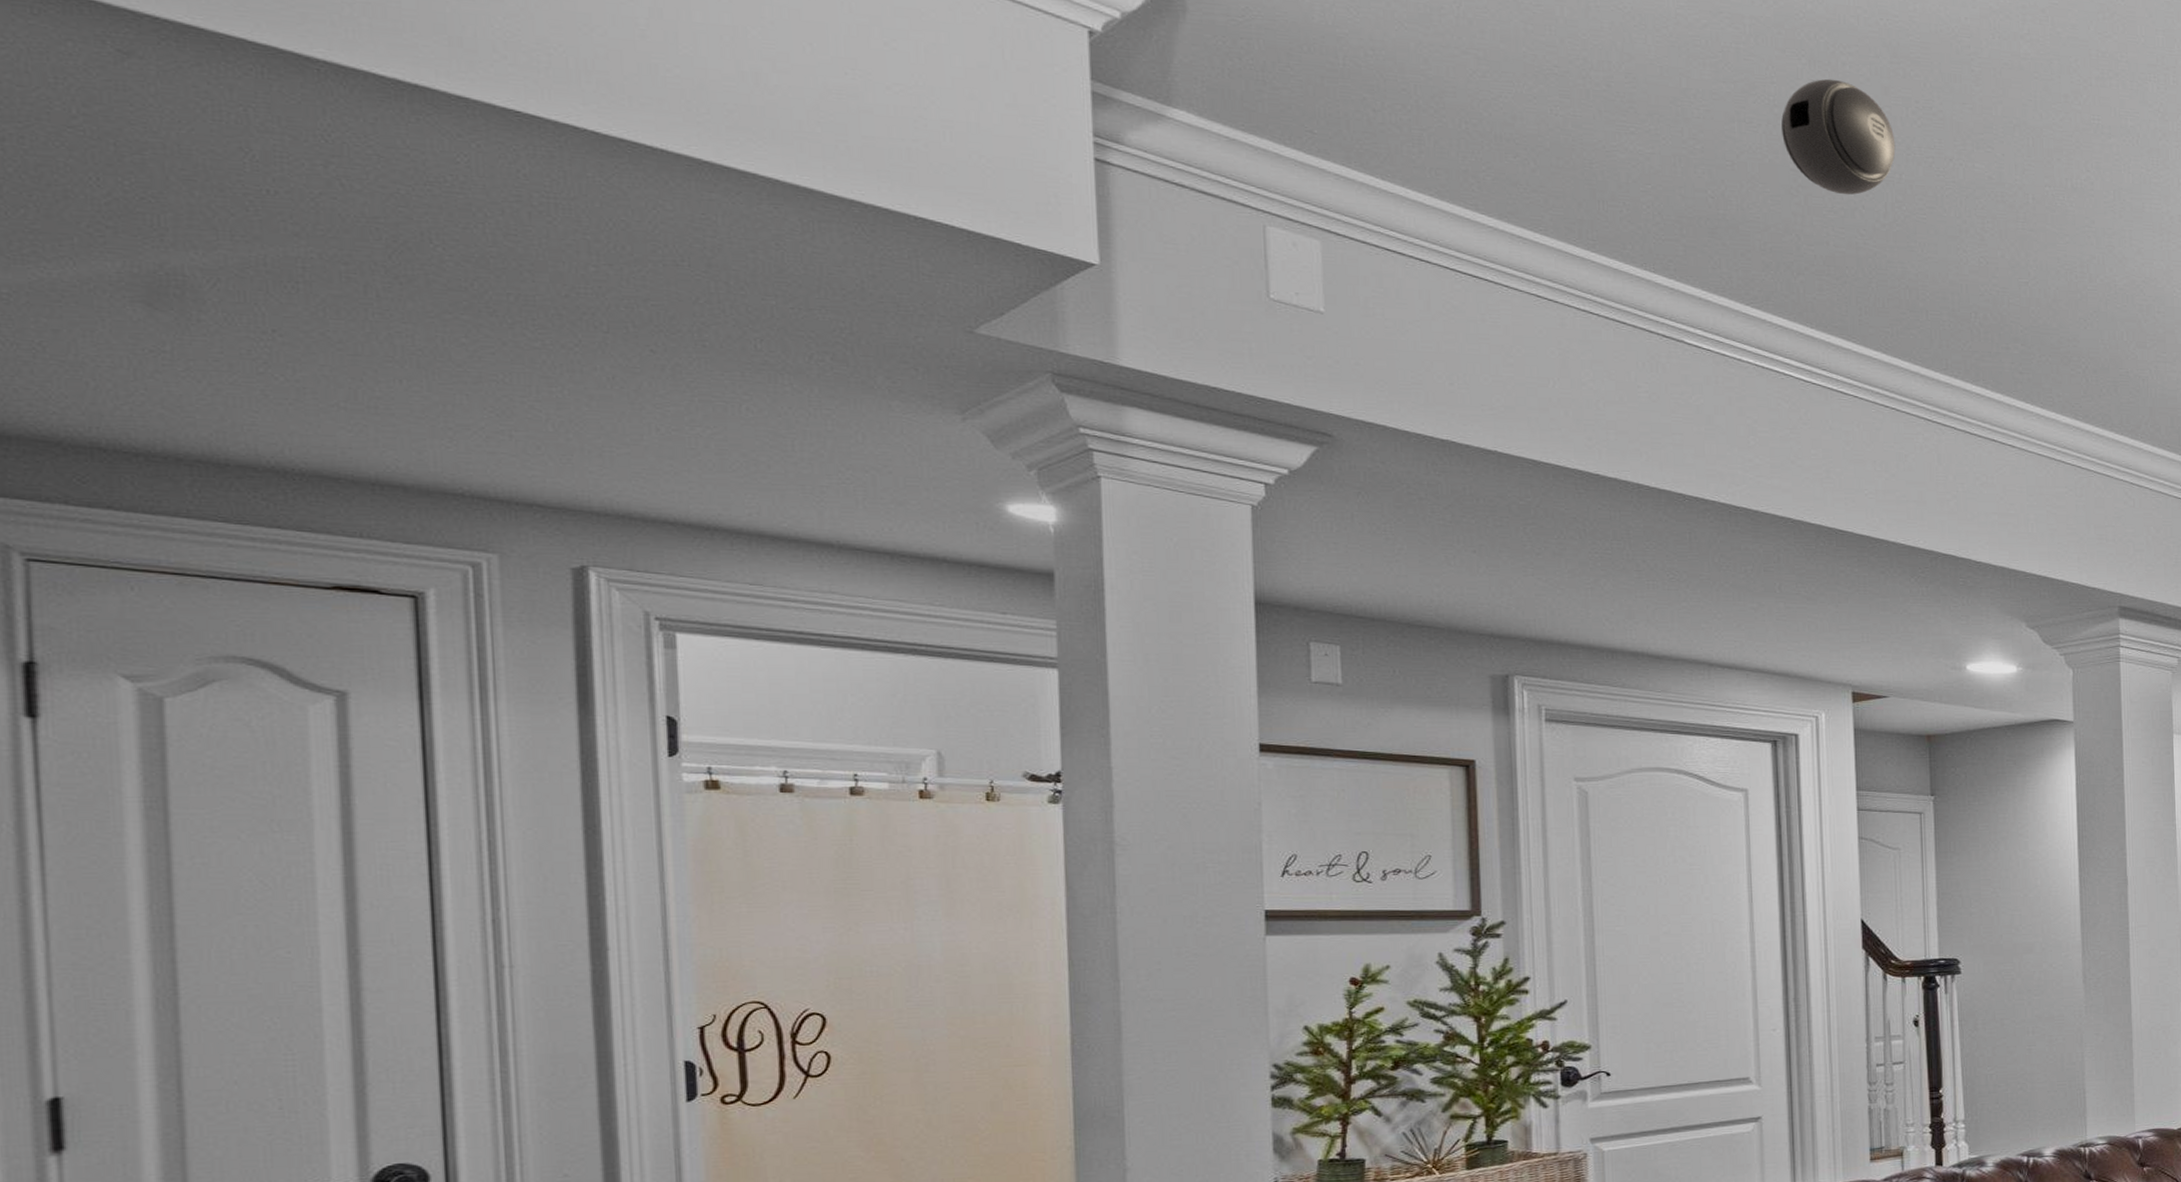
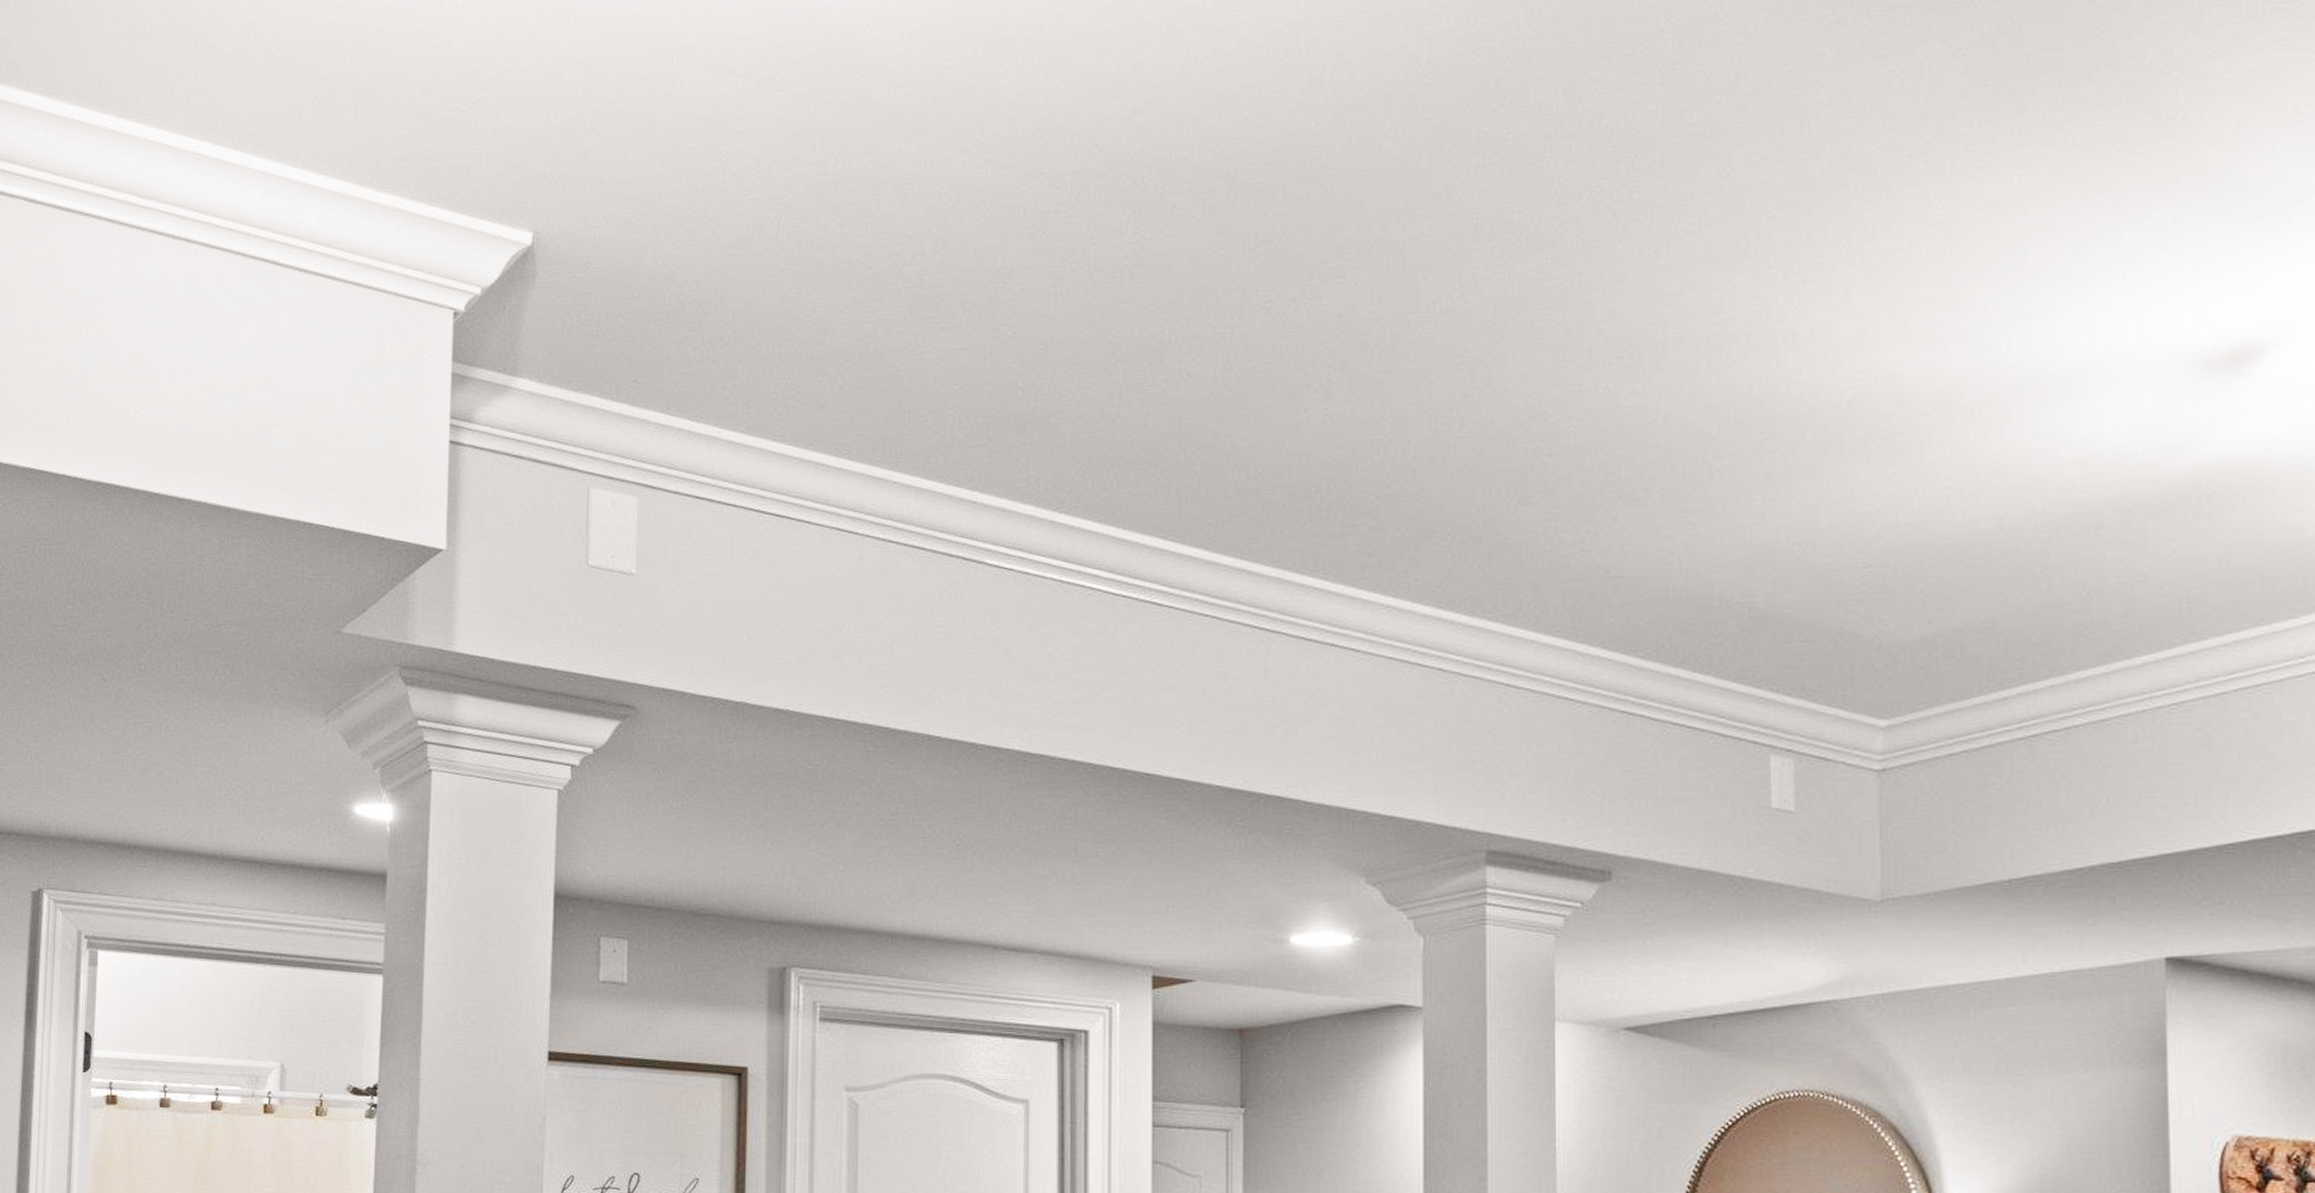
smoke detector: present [1781,78,1896,195] -> none [1101,227,1229,364]

